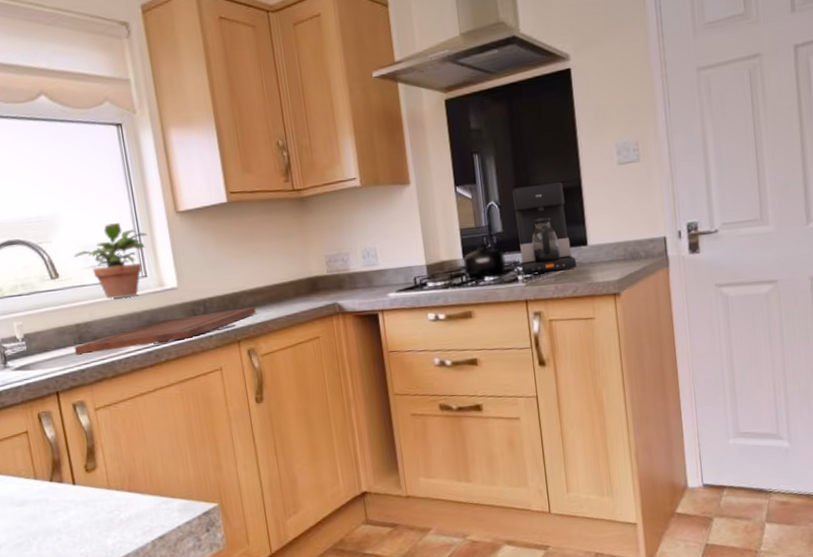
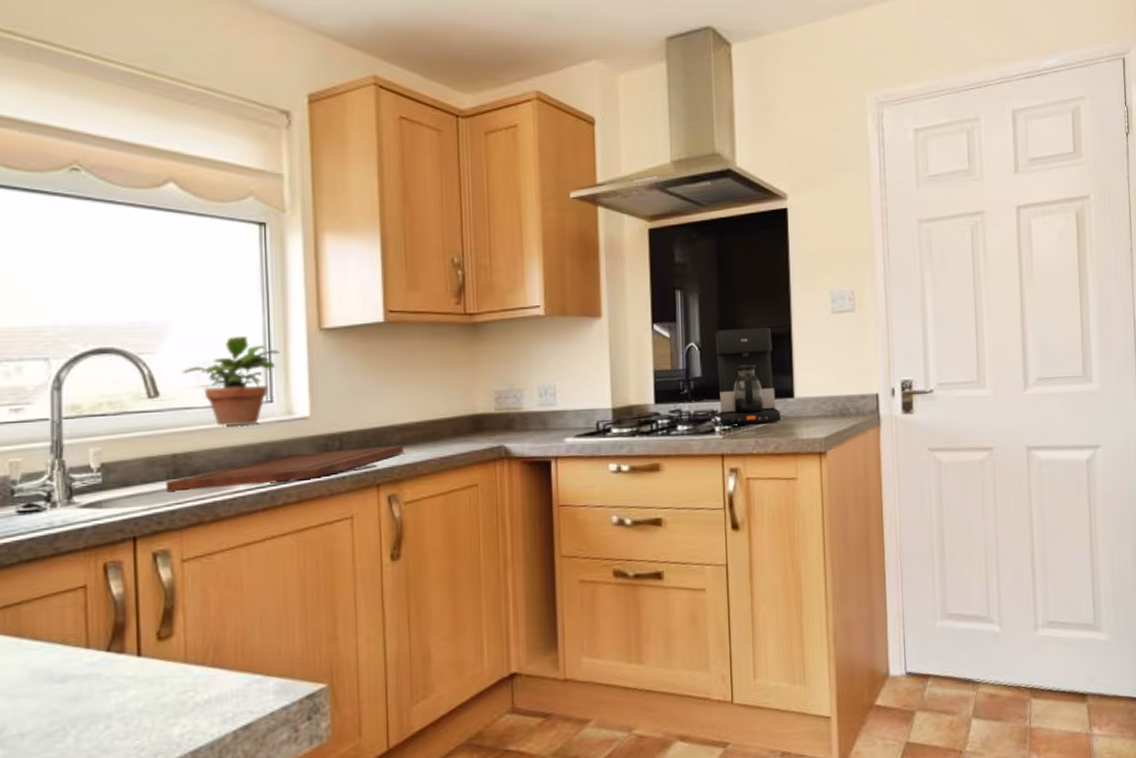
saucepan: present [462,243,507,281] -> none [654,388,704,429]

